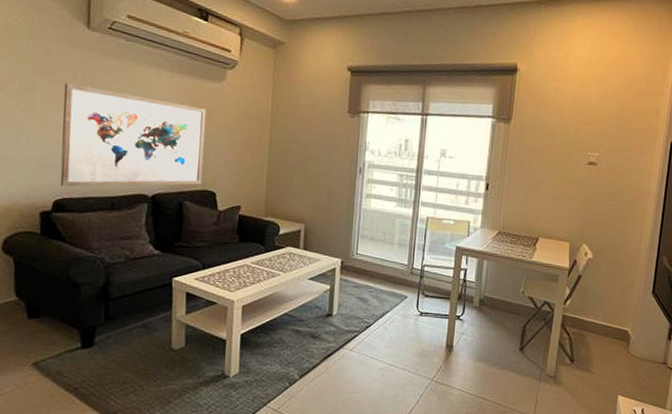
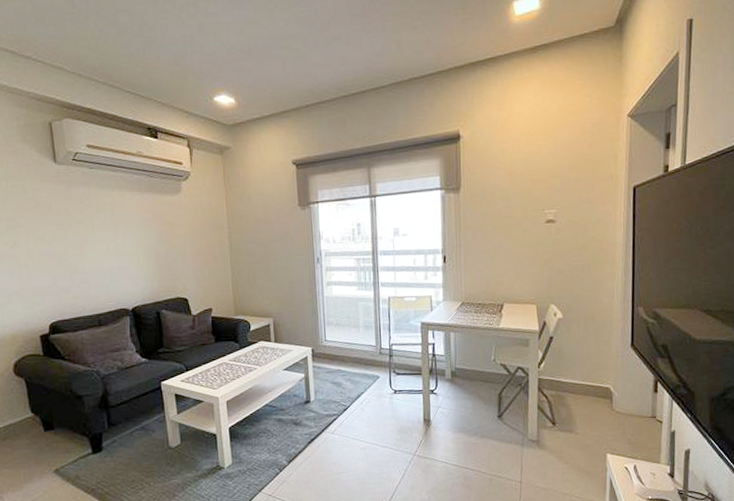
wall art: present [60,82,206,187] -> none [42,215,174,310]

